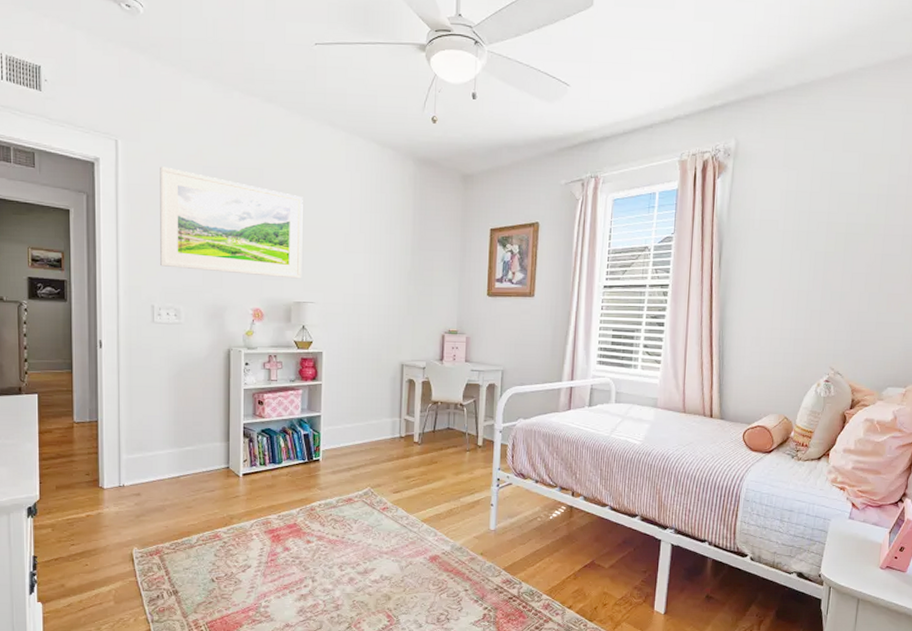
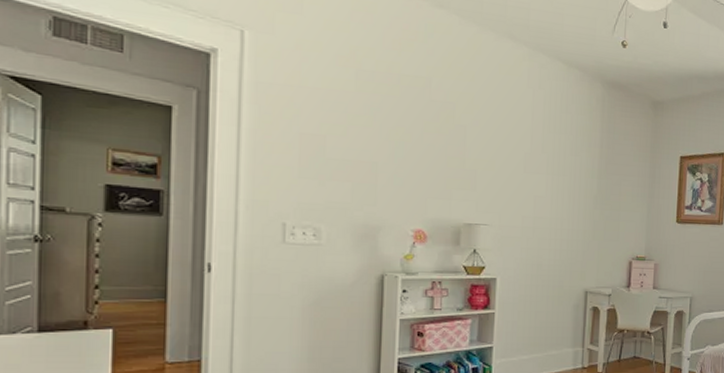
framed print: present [160,166,303,279] -> none [296,65,478,199]

